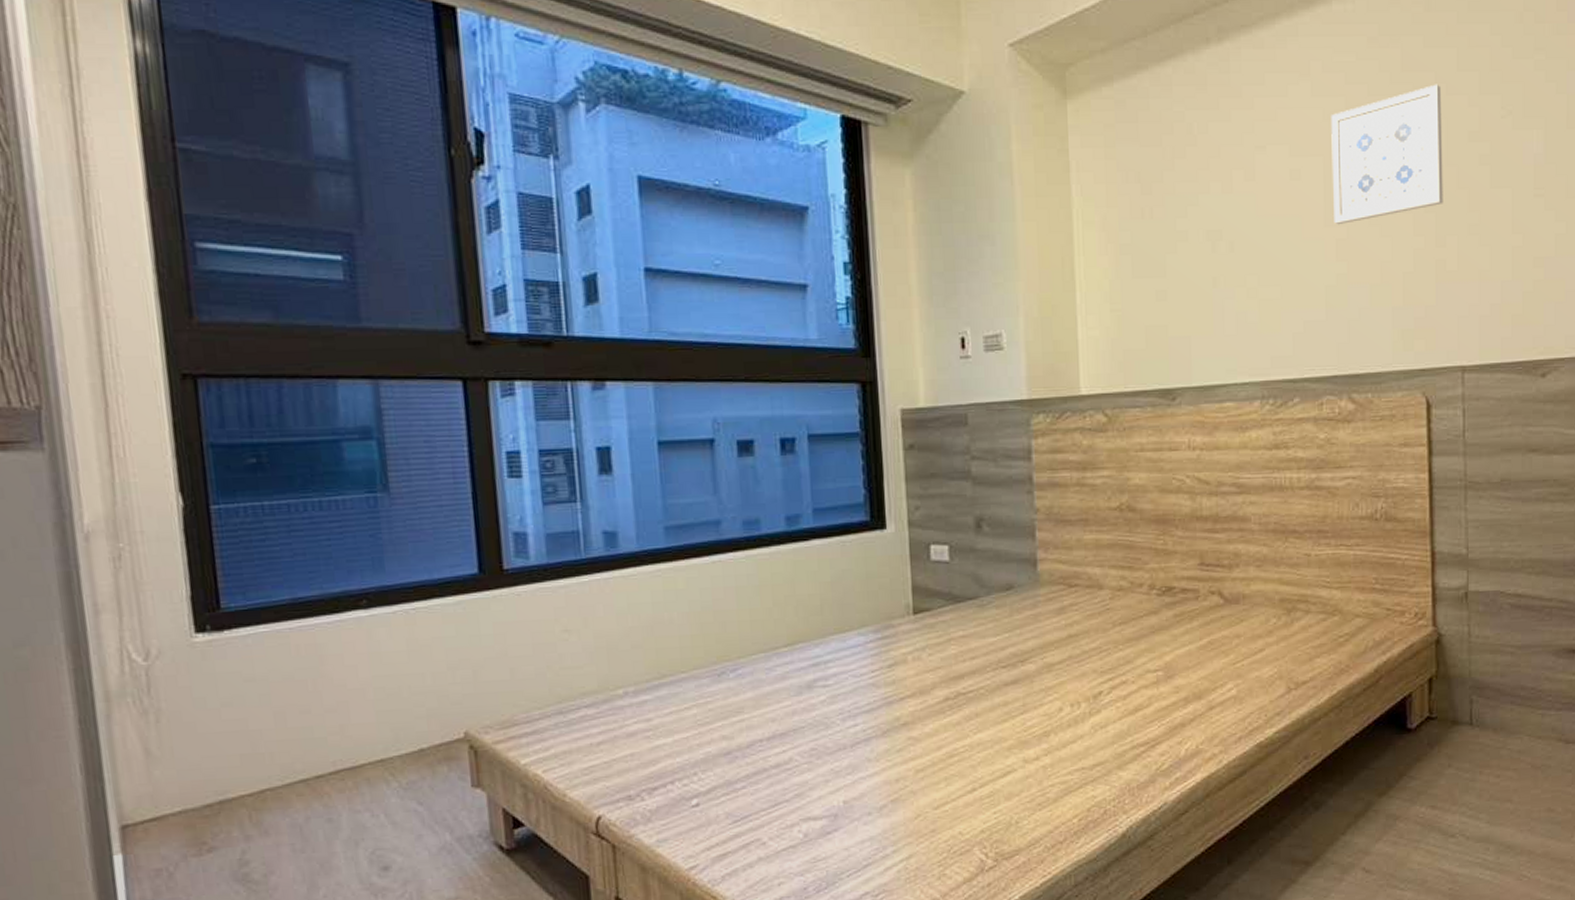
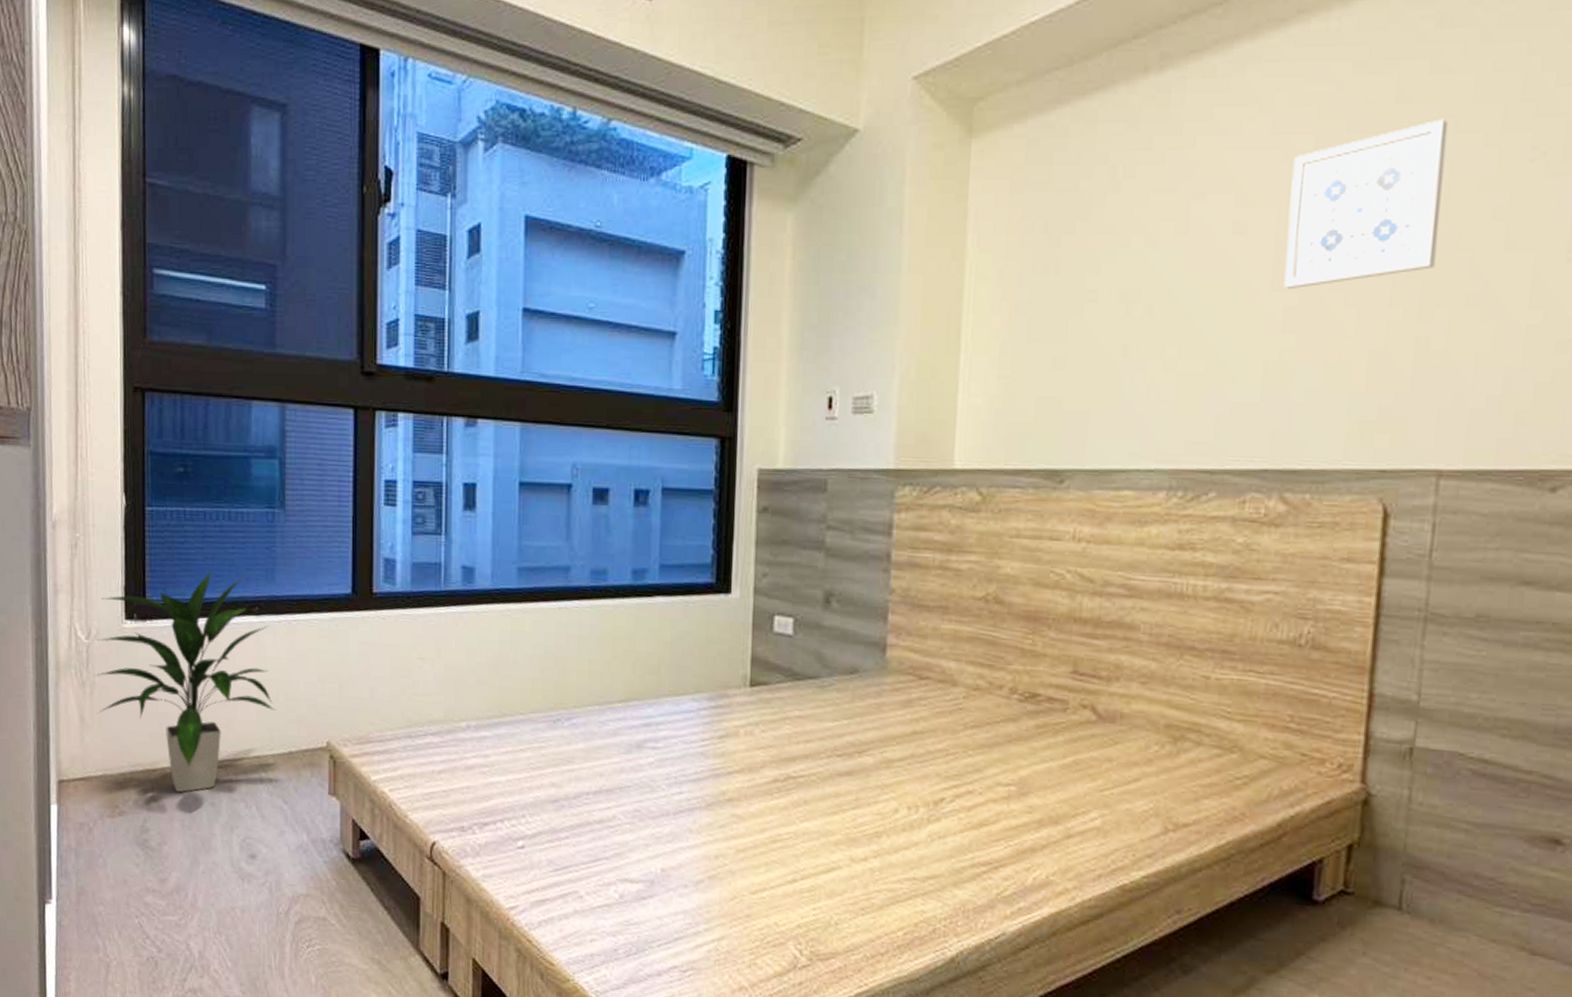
indoor plant: none [158,565,399,815] -> present [97,570,276,793]

